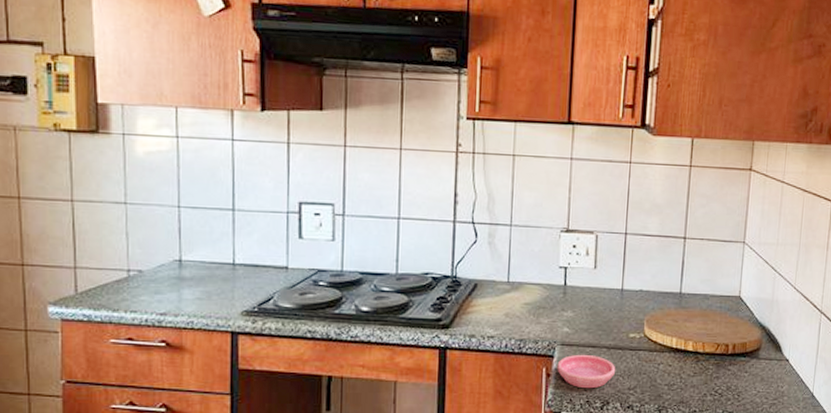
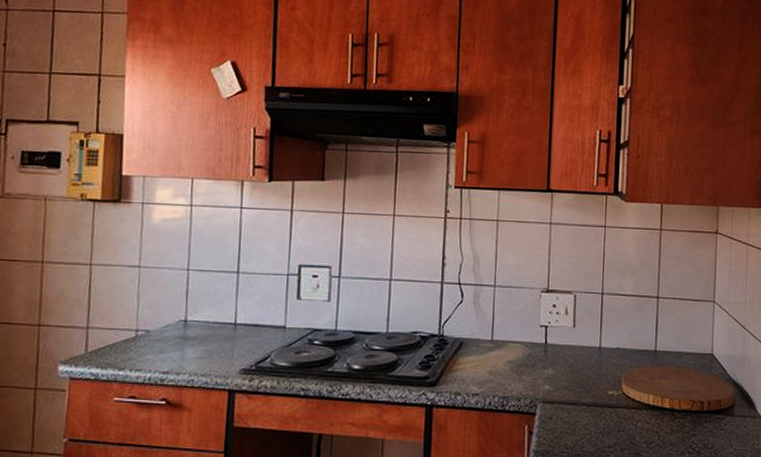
saucer: present [557,354,615,389] -> none [539,411,595,447]

